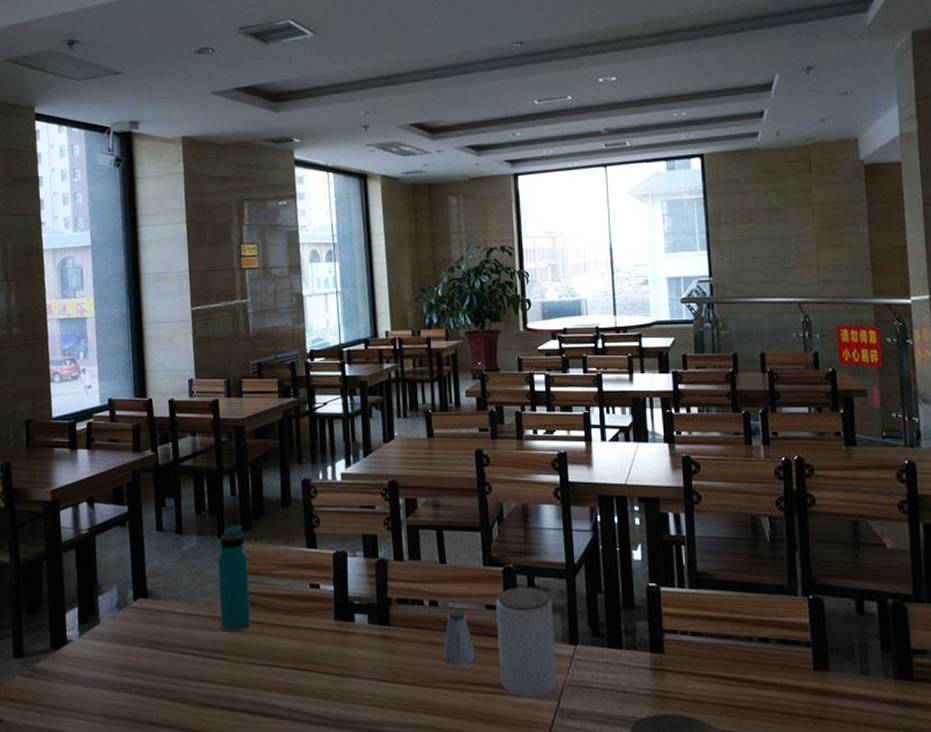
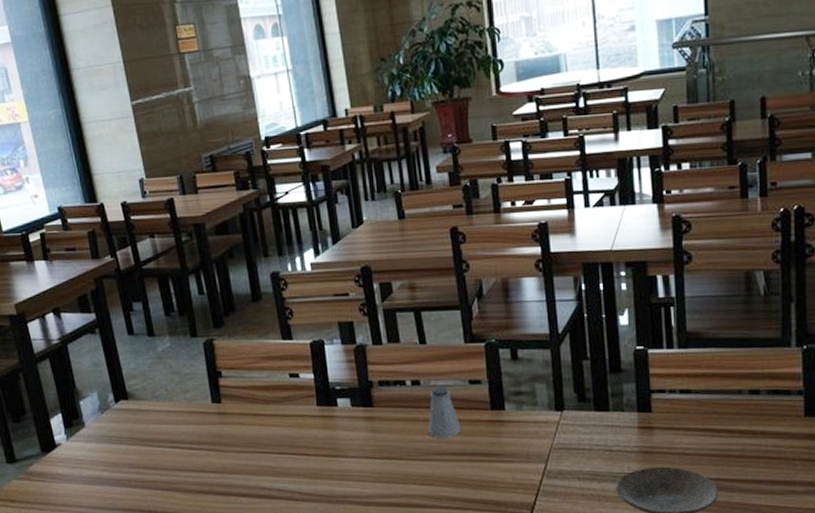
water bottle: present [217,525,251,632] -> none [193,323,234,425]
jar: present [495,587,557,697] -> none [478,360,544,462]

